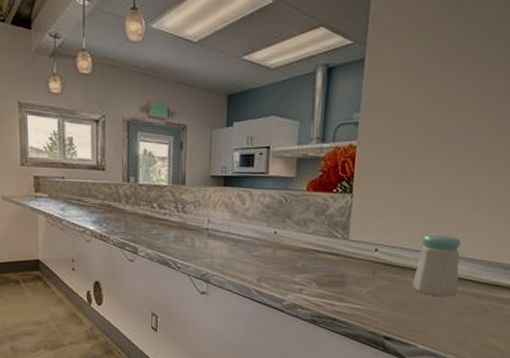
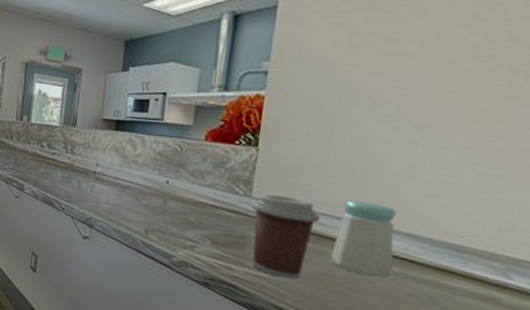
coffee cup: none [348,235,405,307] -> present [251,193,321,279]

